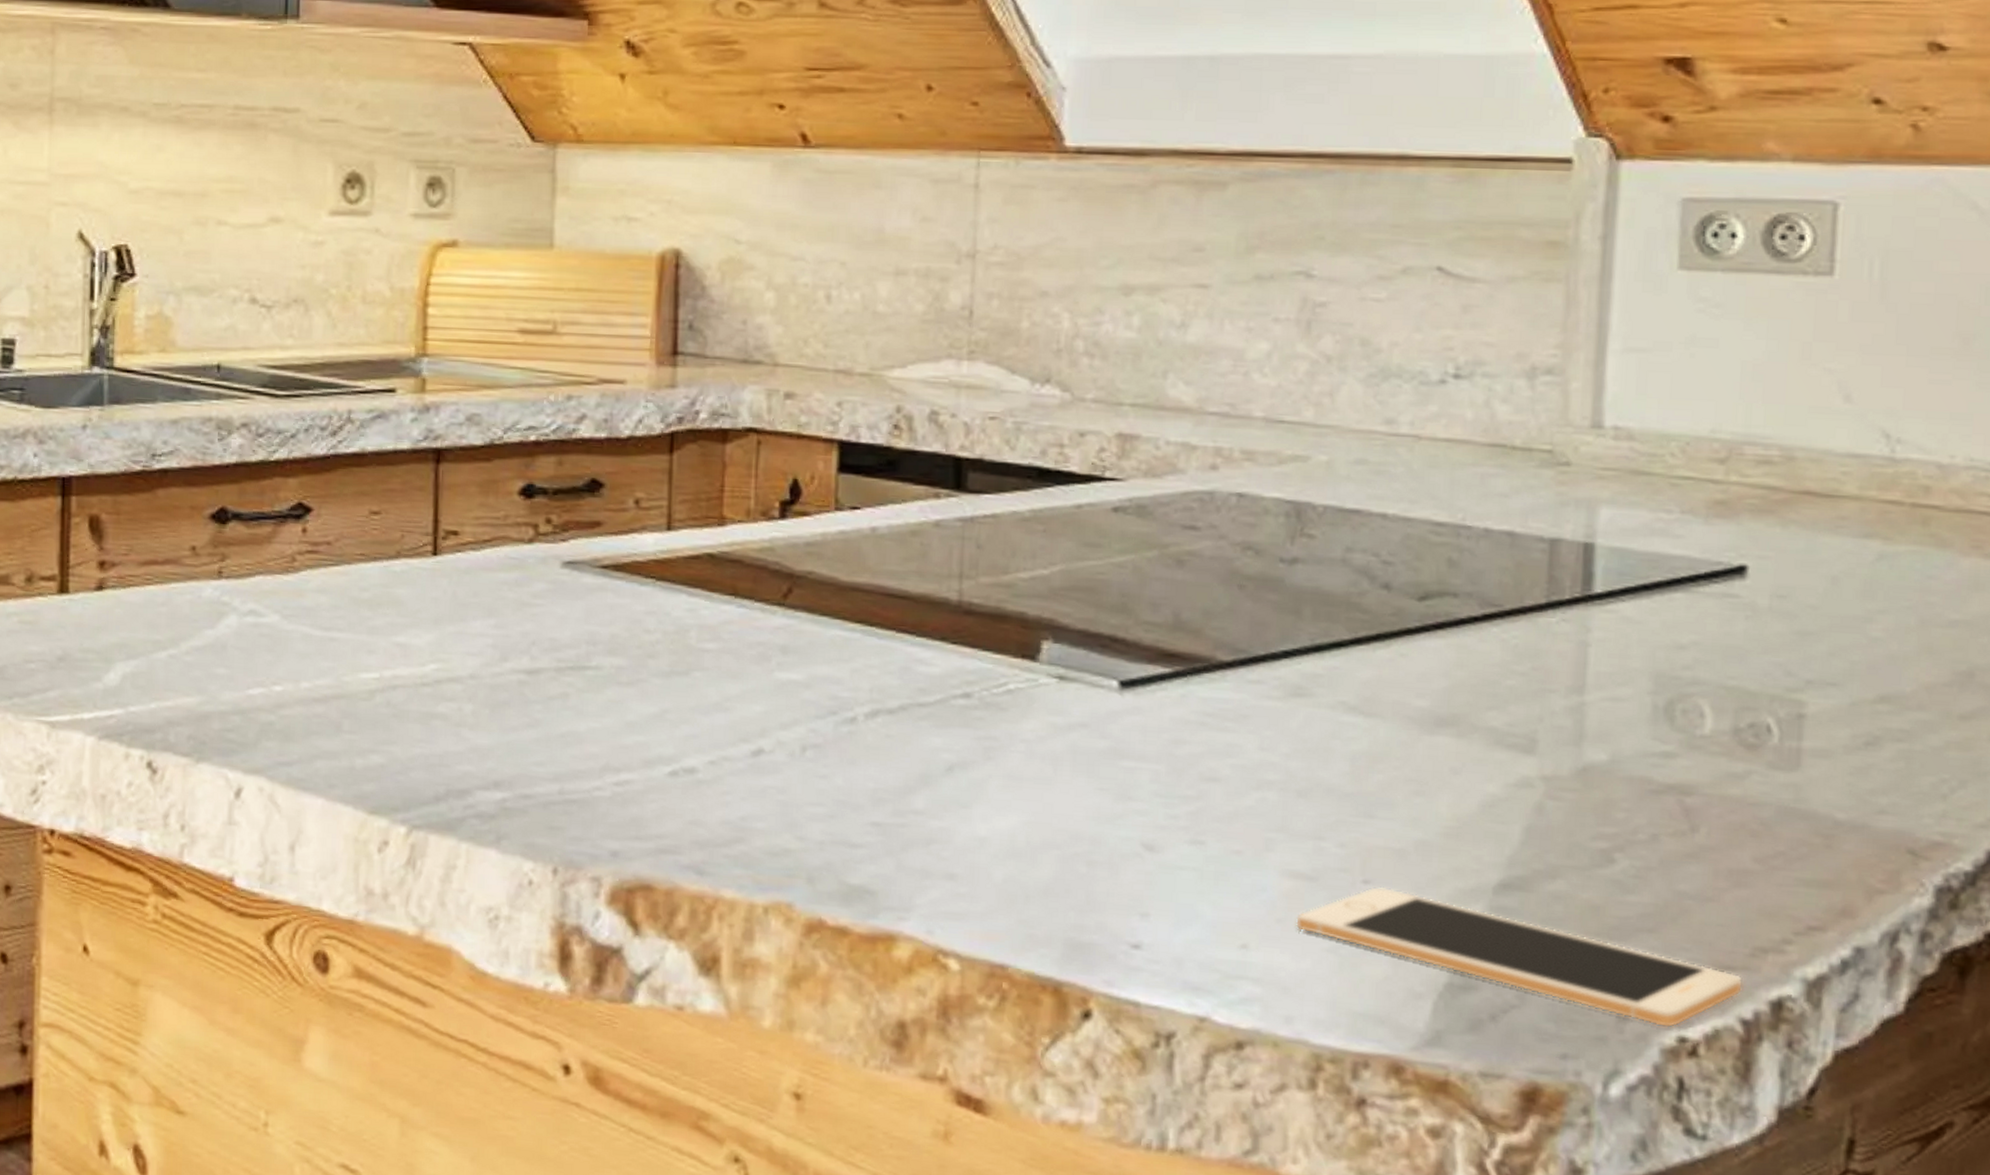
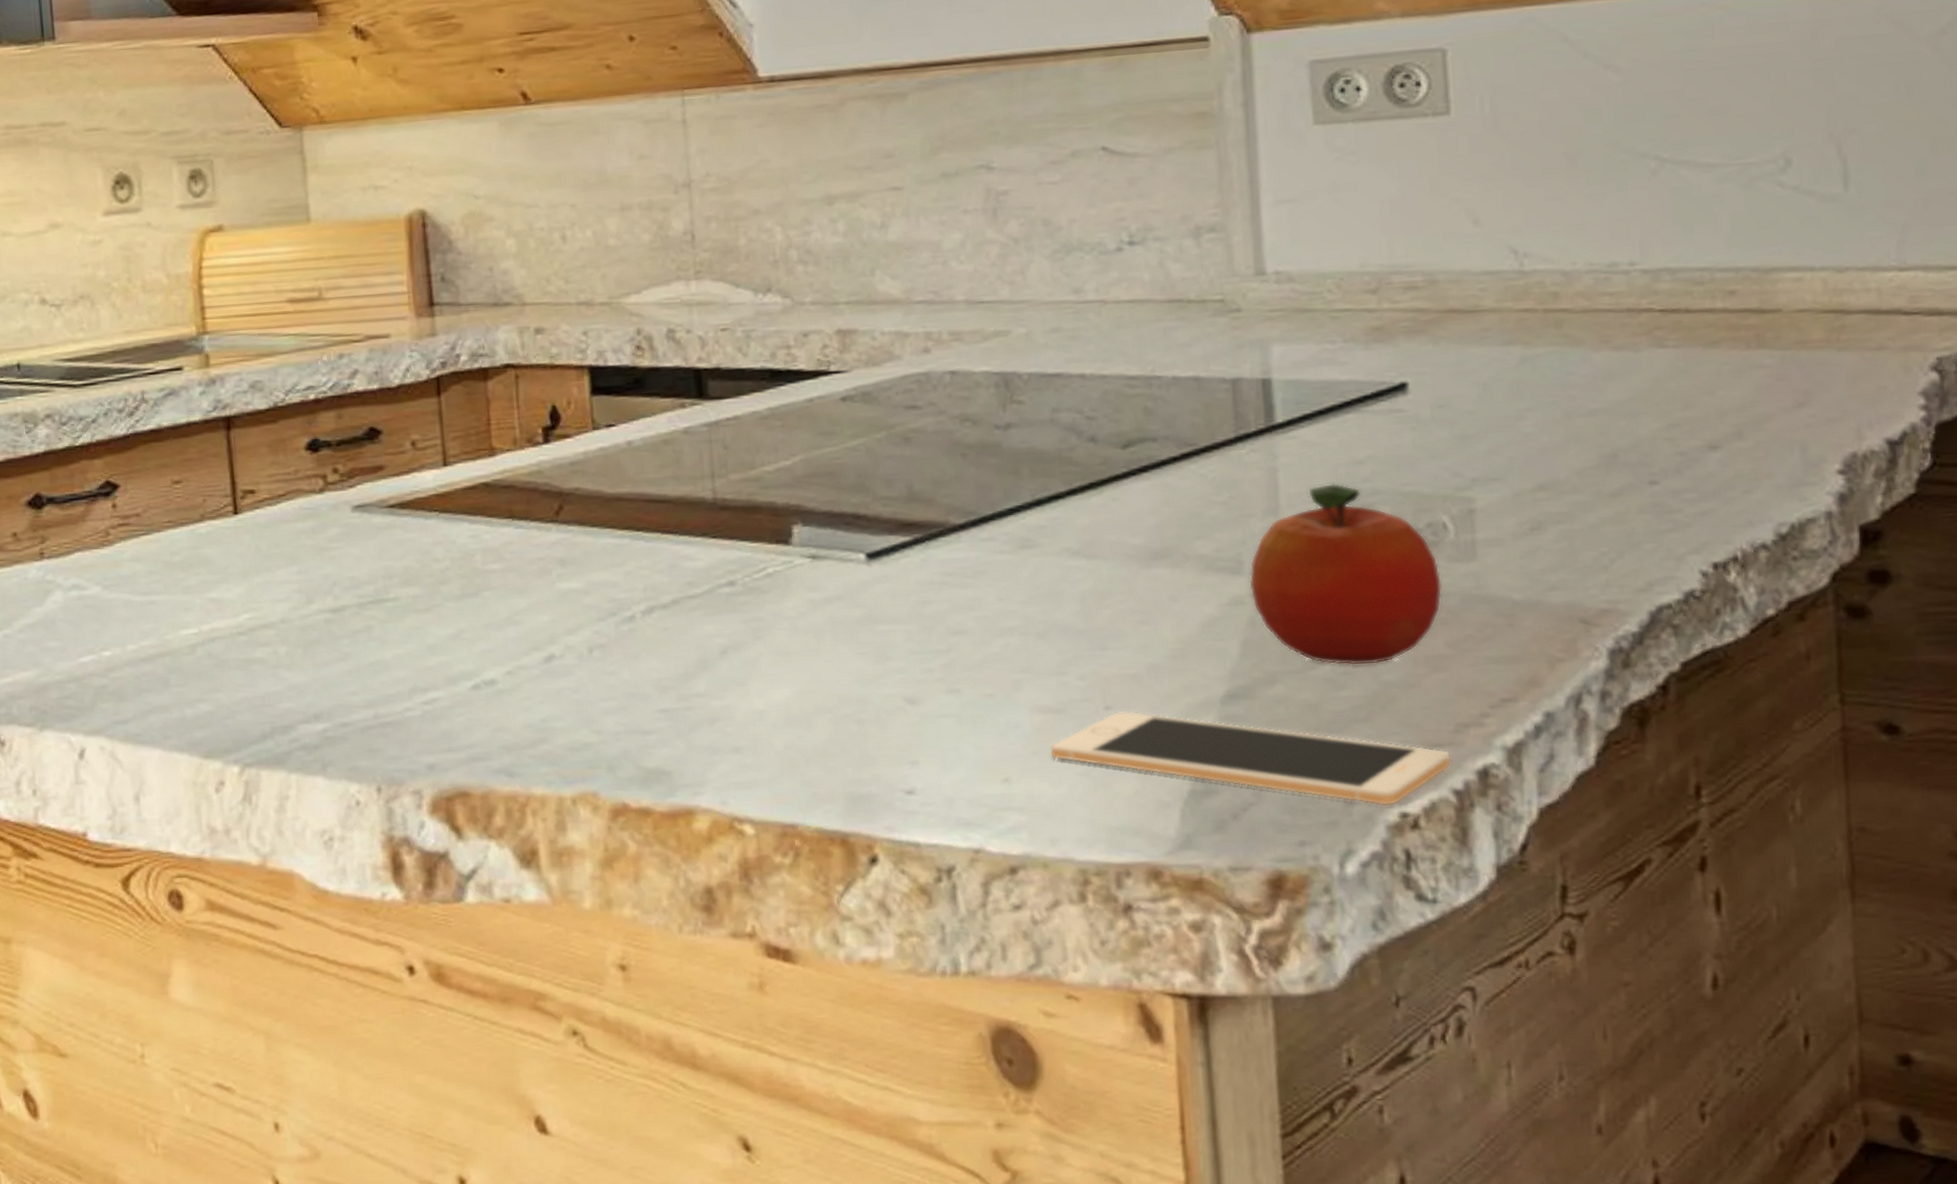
fruit: none [1541,666,1758,871] -> present [1249,483,1443,666]

